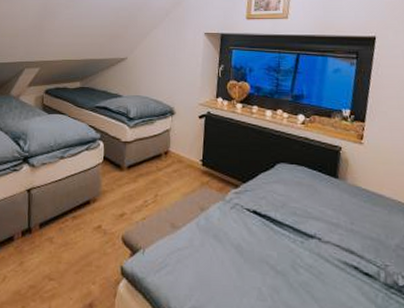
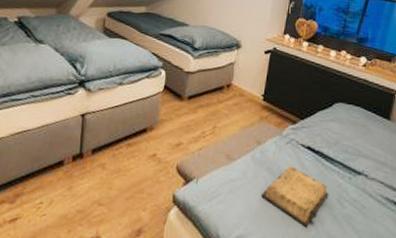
diary: none [210,231,282,298] -> present [261,165,329,228]

